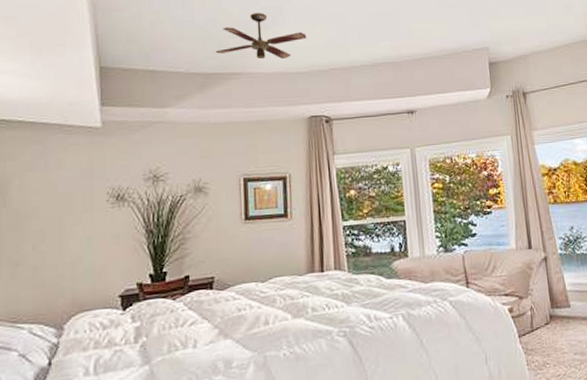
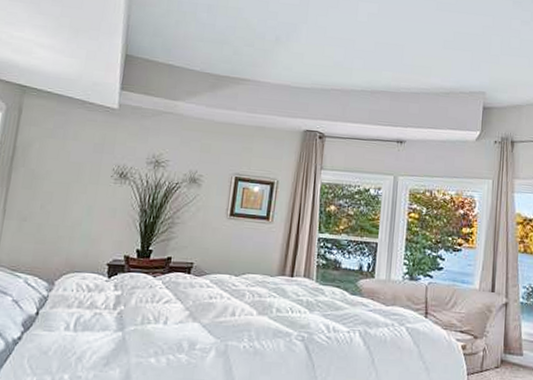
ceiling fan: present [215,13,307,60] -> none [230,26,315,73]

